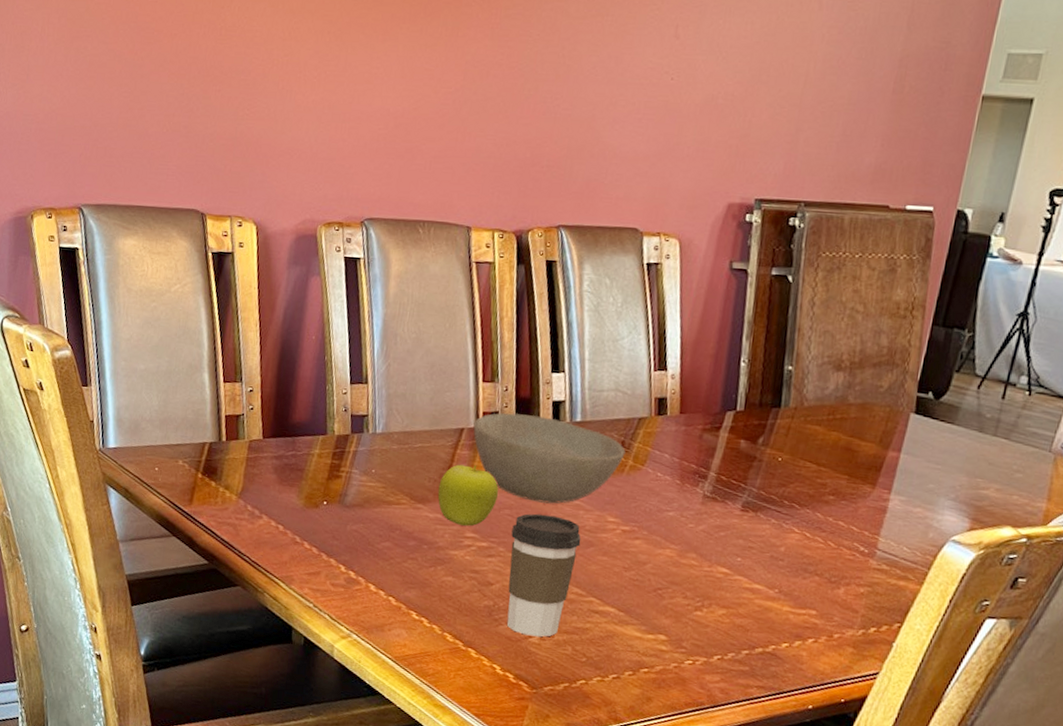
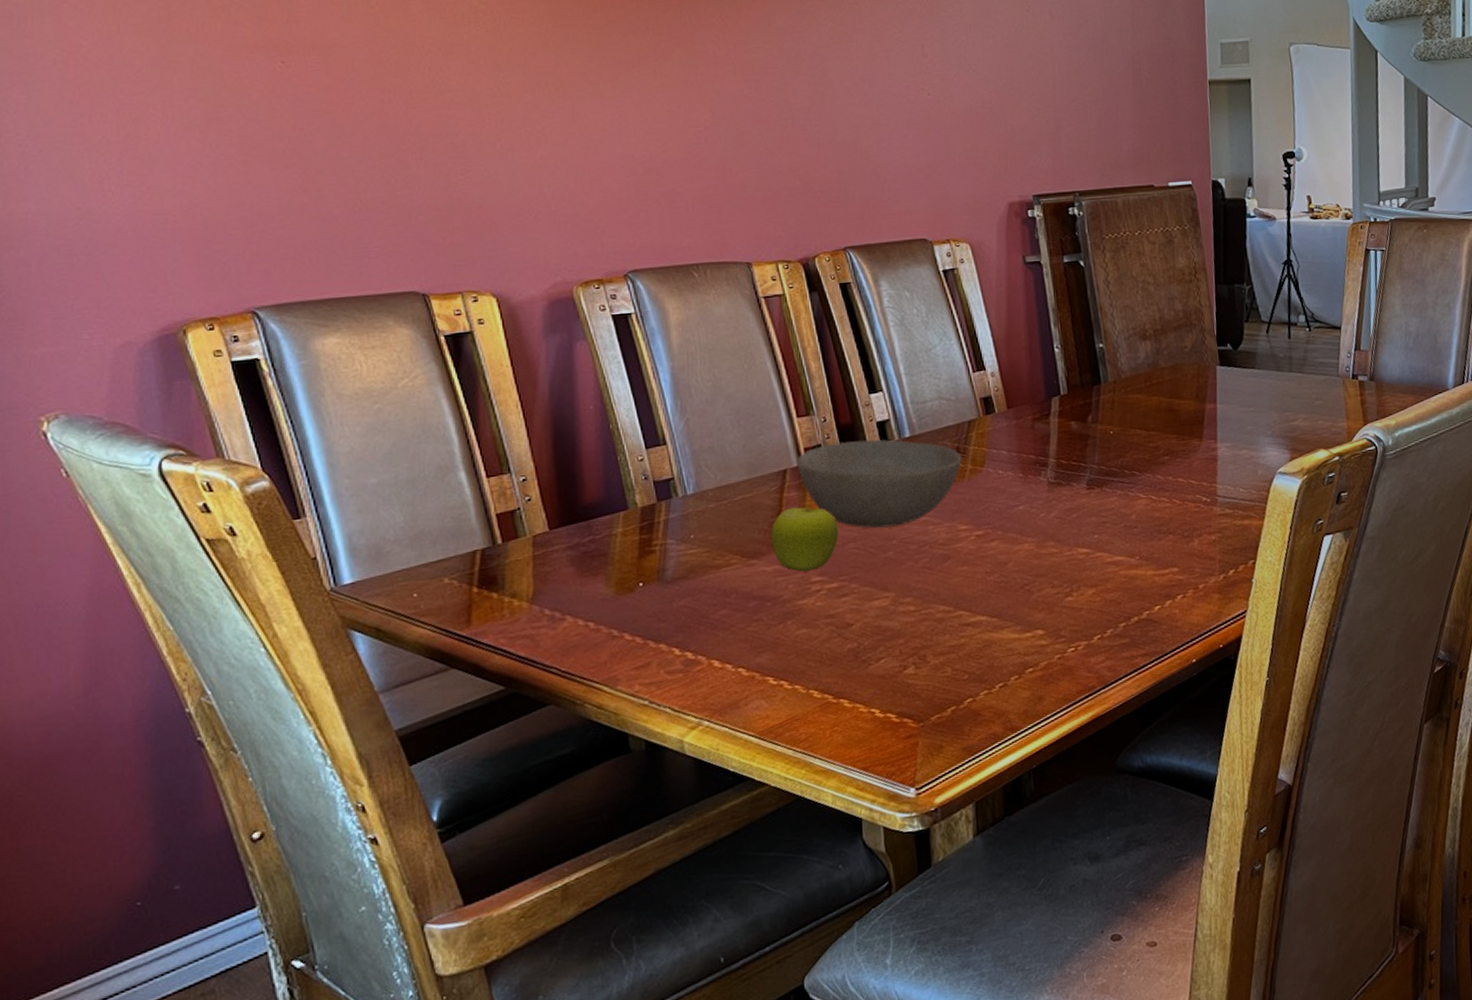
coffee cup: present [507,513,581,637] -> none [861,537,937,669]

